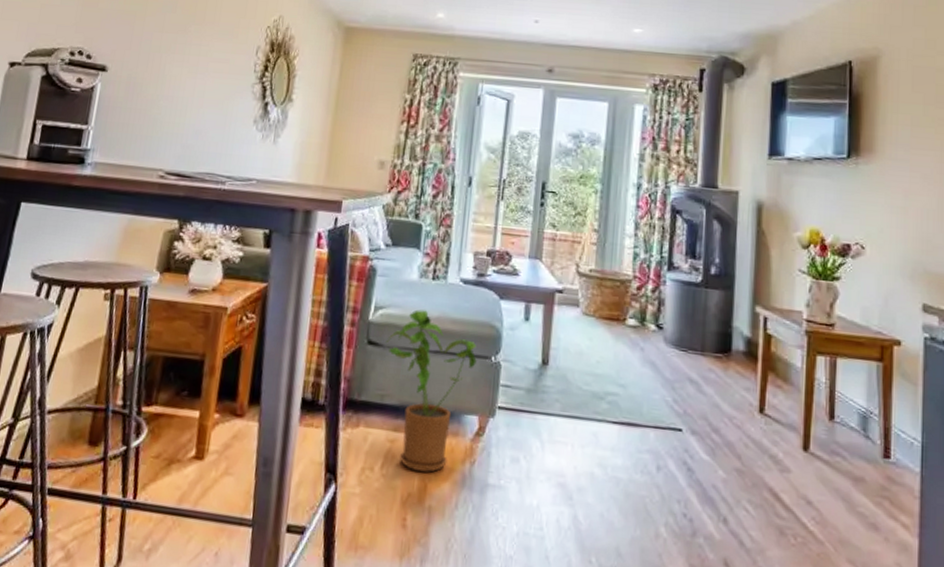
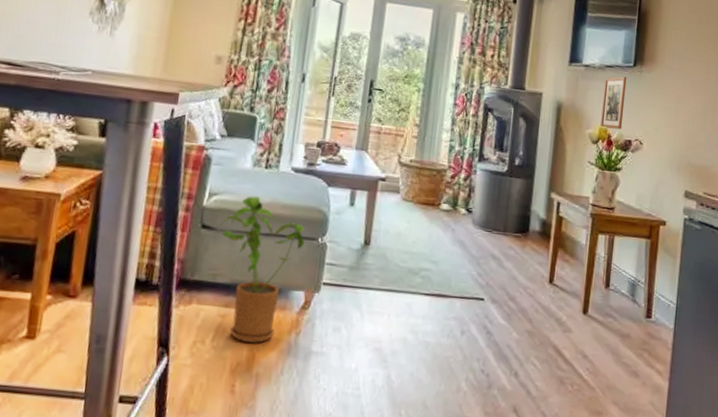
picture frame: none [811,170,840,232] -> present [601,76,627,130]

